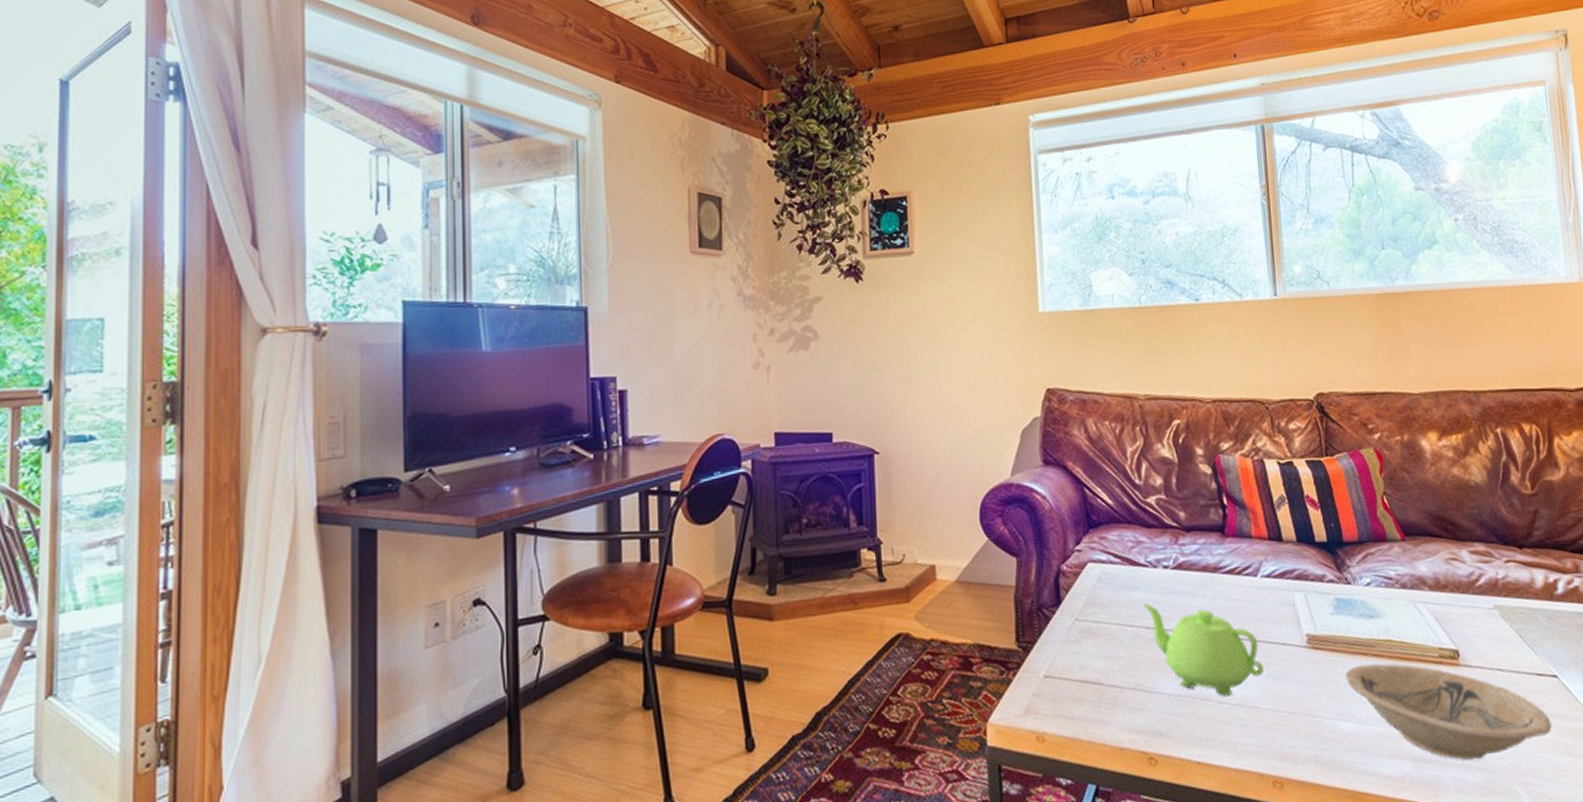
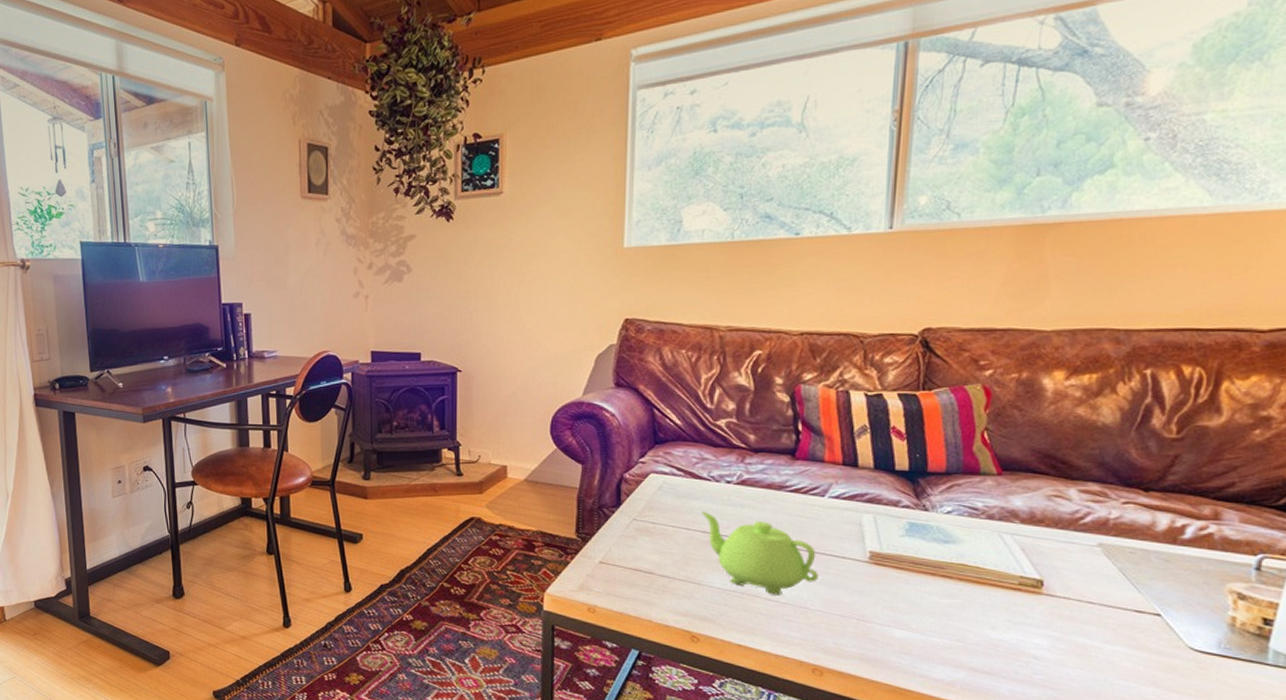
bowl: present [1344,663,1552,760] -> none [905,583,1142,678]

